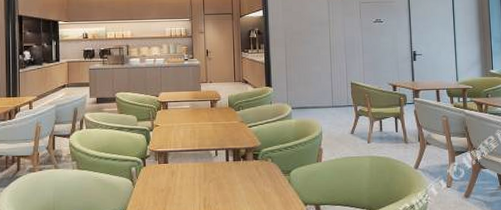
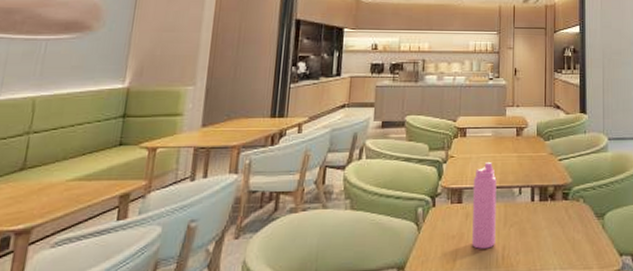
water bottle: none [176,129,197,200] -> present [472,161,497,249]

